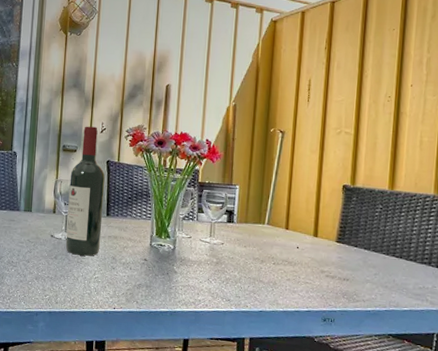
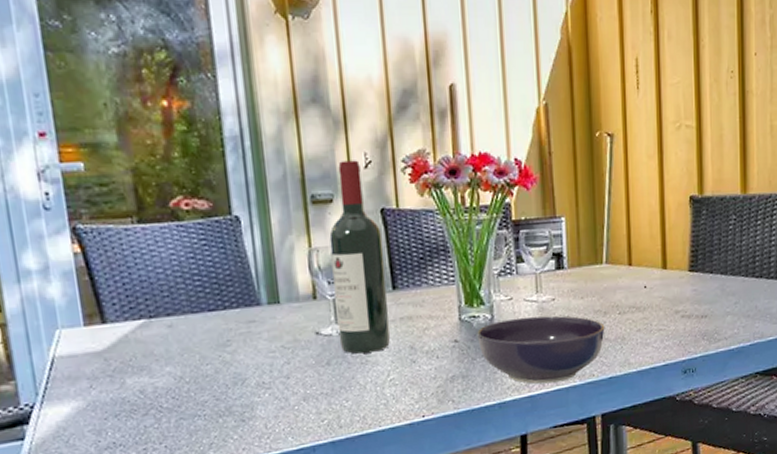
bowl: none [161,252,261,306] -> present [477,315,605,384]

